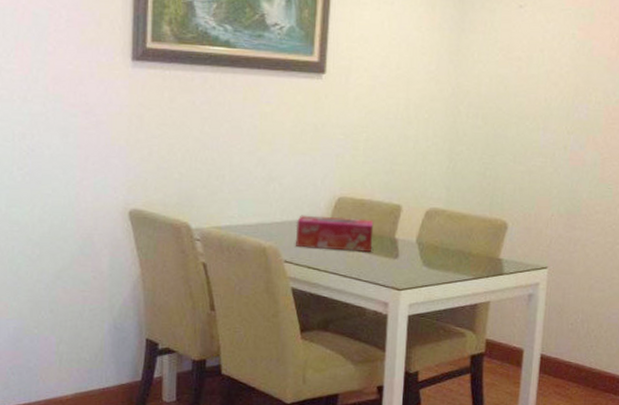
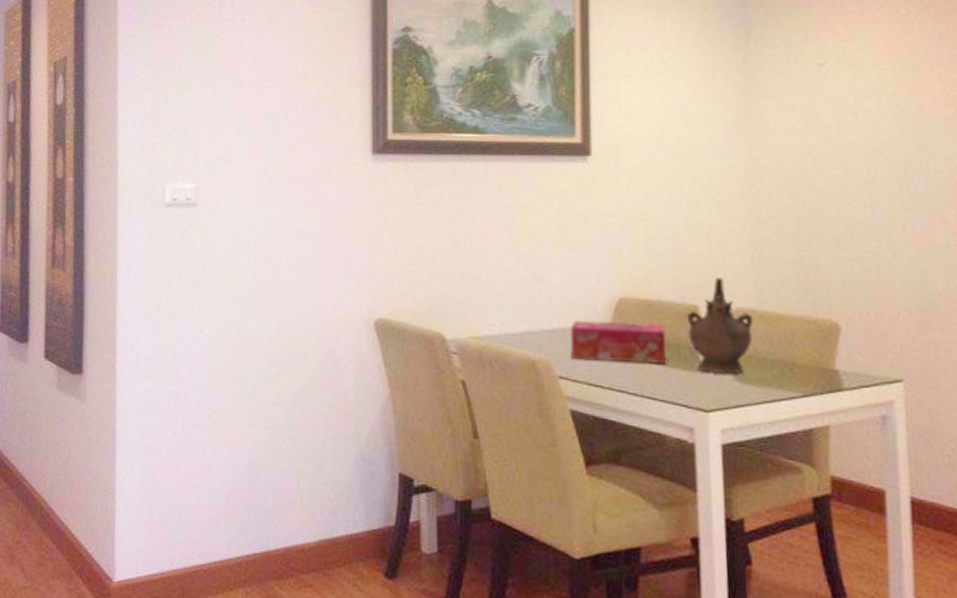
ceremonial vessel: none [391,183,443,262] -> present [687,278,753,375]

